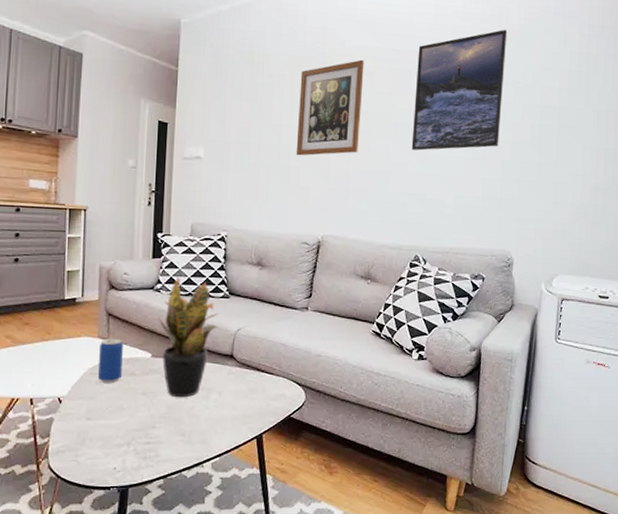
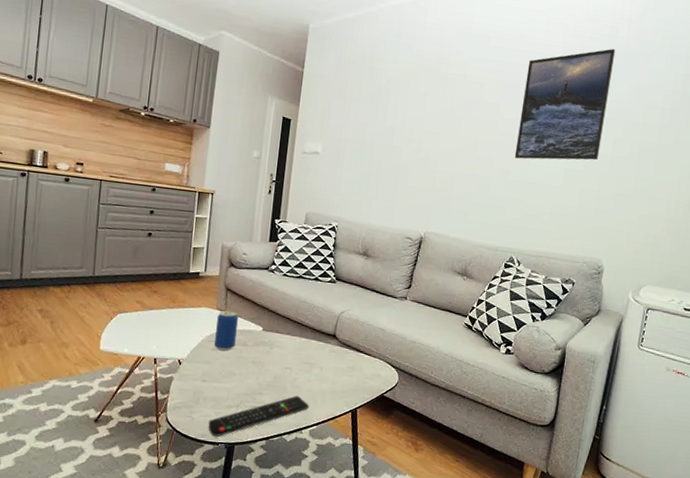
remote control: none [96,426,209,480] -> present [208,396,309,437]
potted plant: present [158,277,220,398] -> none [270,261,325,370]
wall art: present [296,59,364,156] -> none [406,70,476,158]

